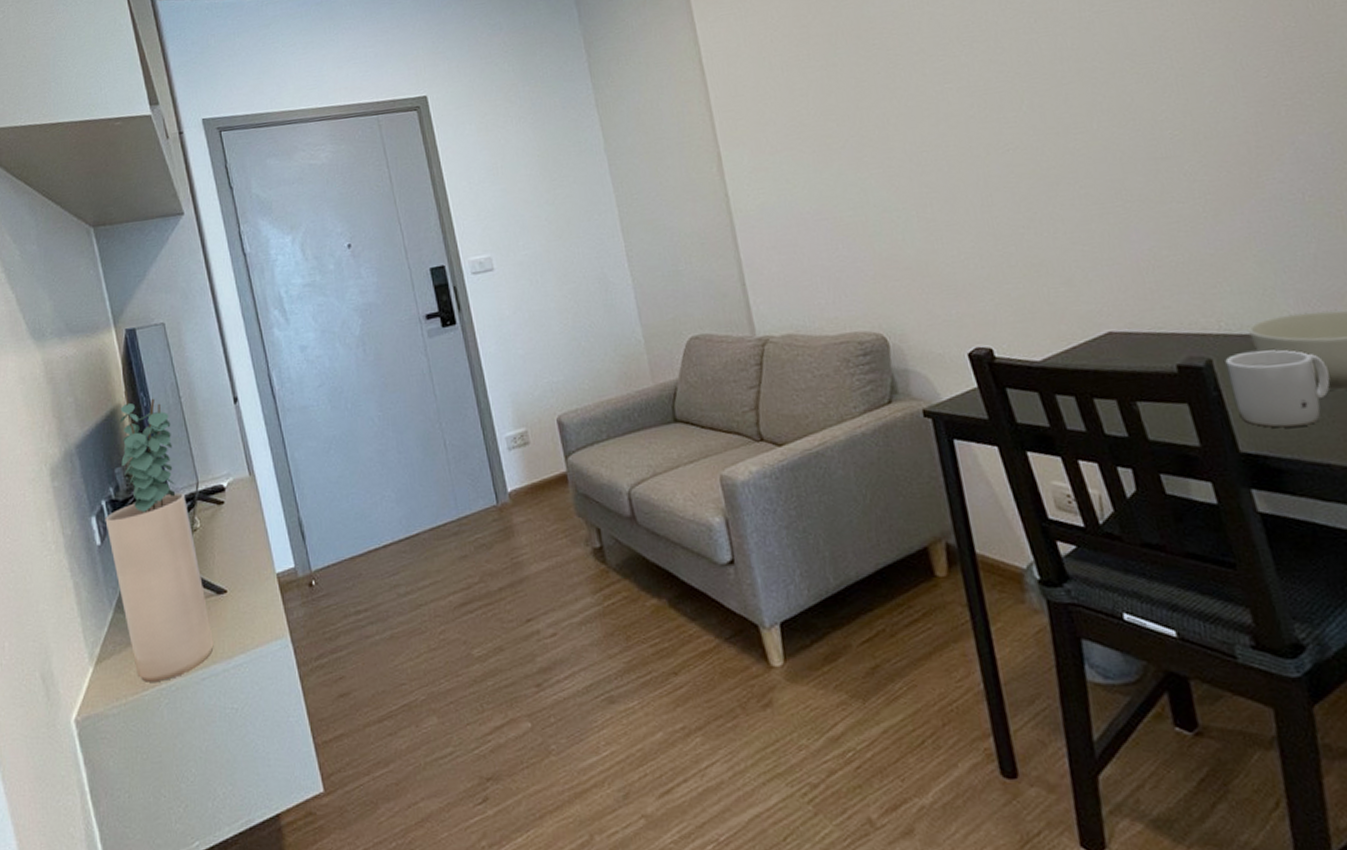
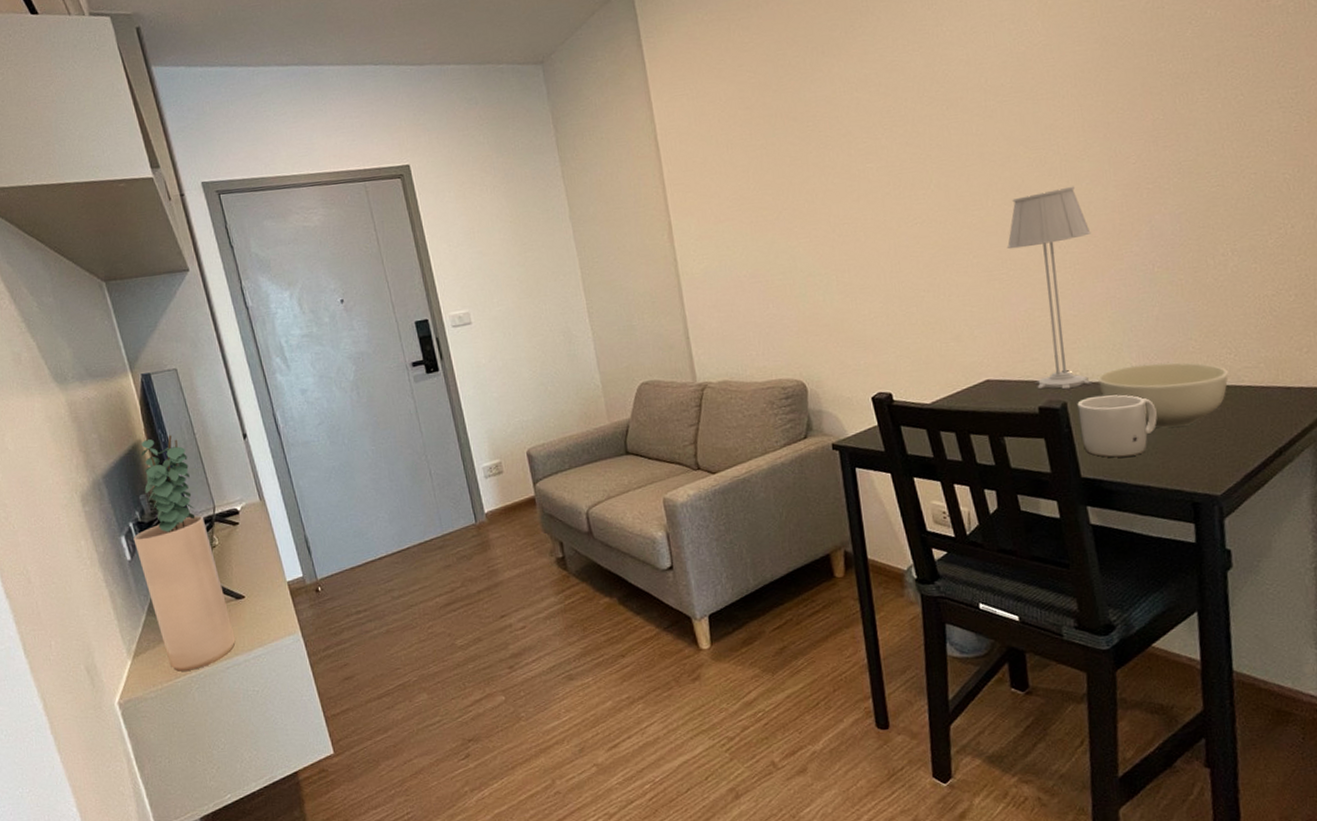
table lamp: none [1119,104,1243,344] -> present [1006,186,1093,390]

